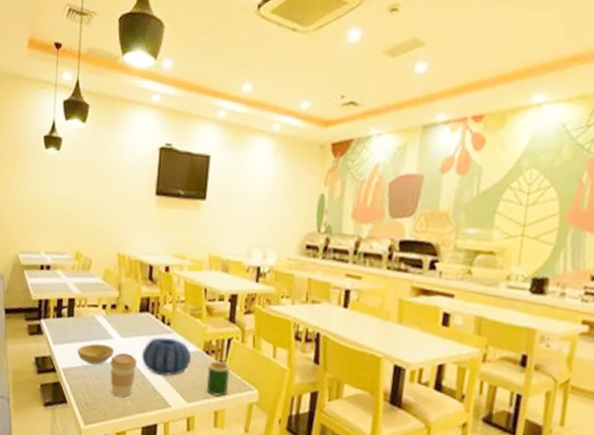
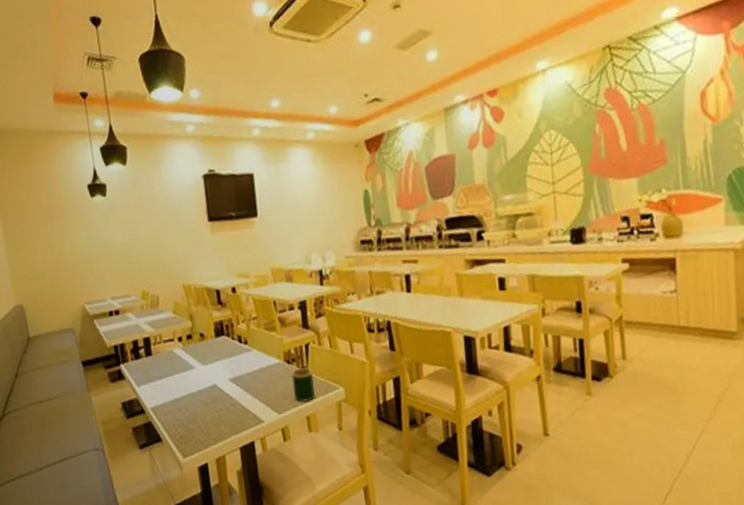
bowl: present [78,344,115,365] -> none [162,376,199,398]
coffee cup: present [110,352,137,397] -> none [196,379,224,424]
decorative bowl: present [141,336,192,376] -> none [225,355,275,394]

